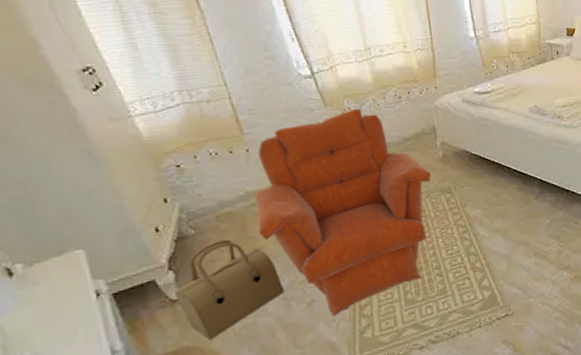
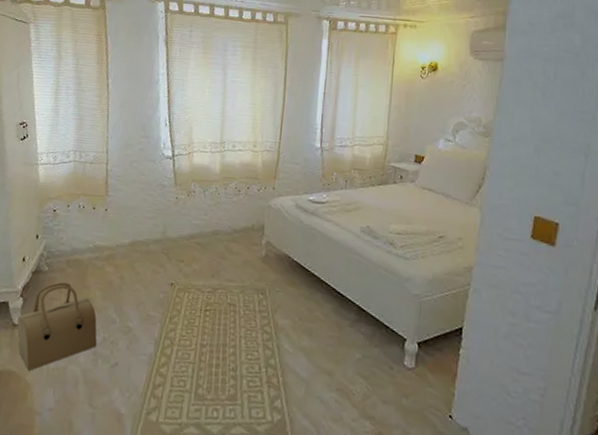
armchair: present [253,108,432,317] -> none [93,192,251,387]

